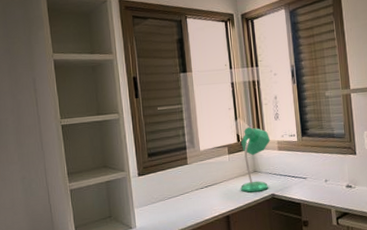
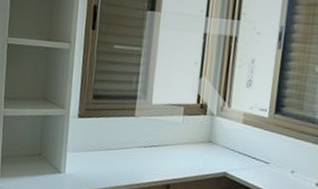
desk lamp: present [241,127,271,193] -> none [189,89,236,166]

